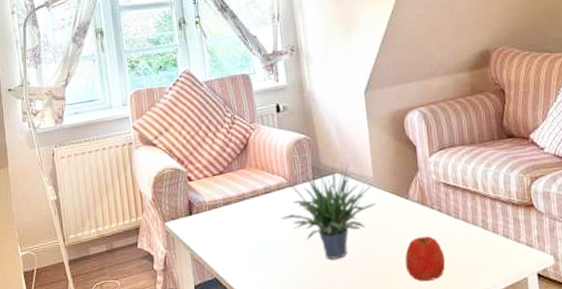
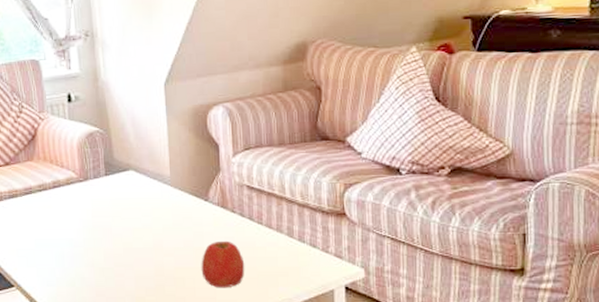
potted plant: present [281,163,378,261] -> none [69,158,174,261]

